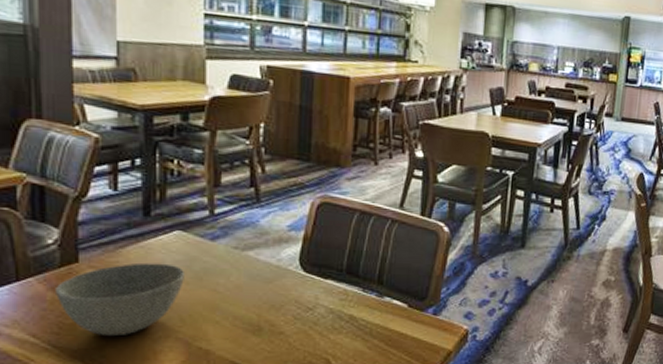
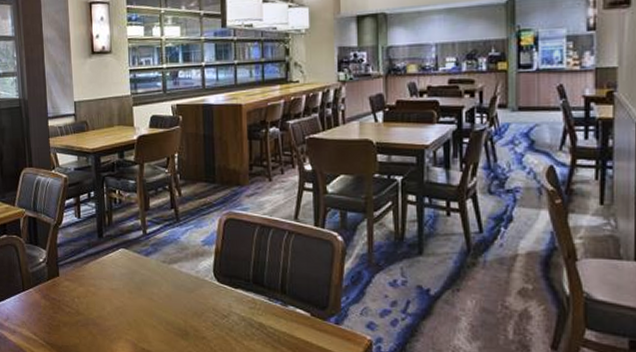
bowl: present [56,262,184,337] -> none [46,276,129,337]

